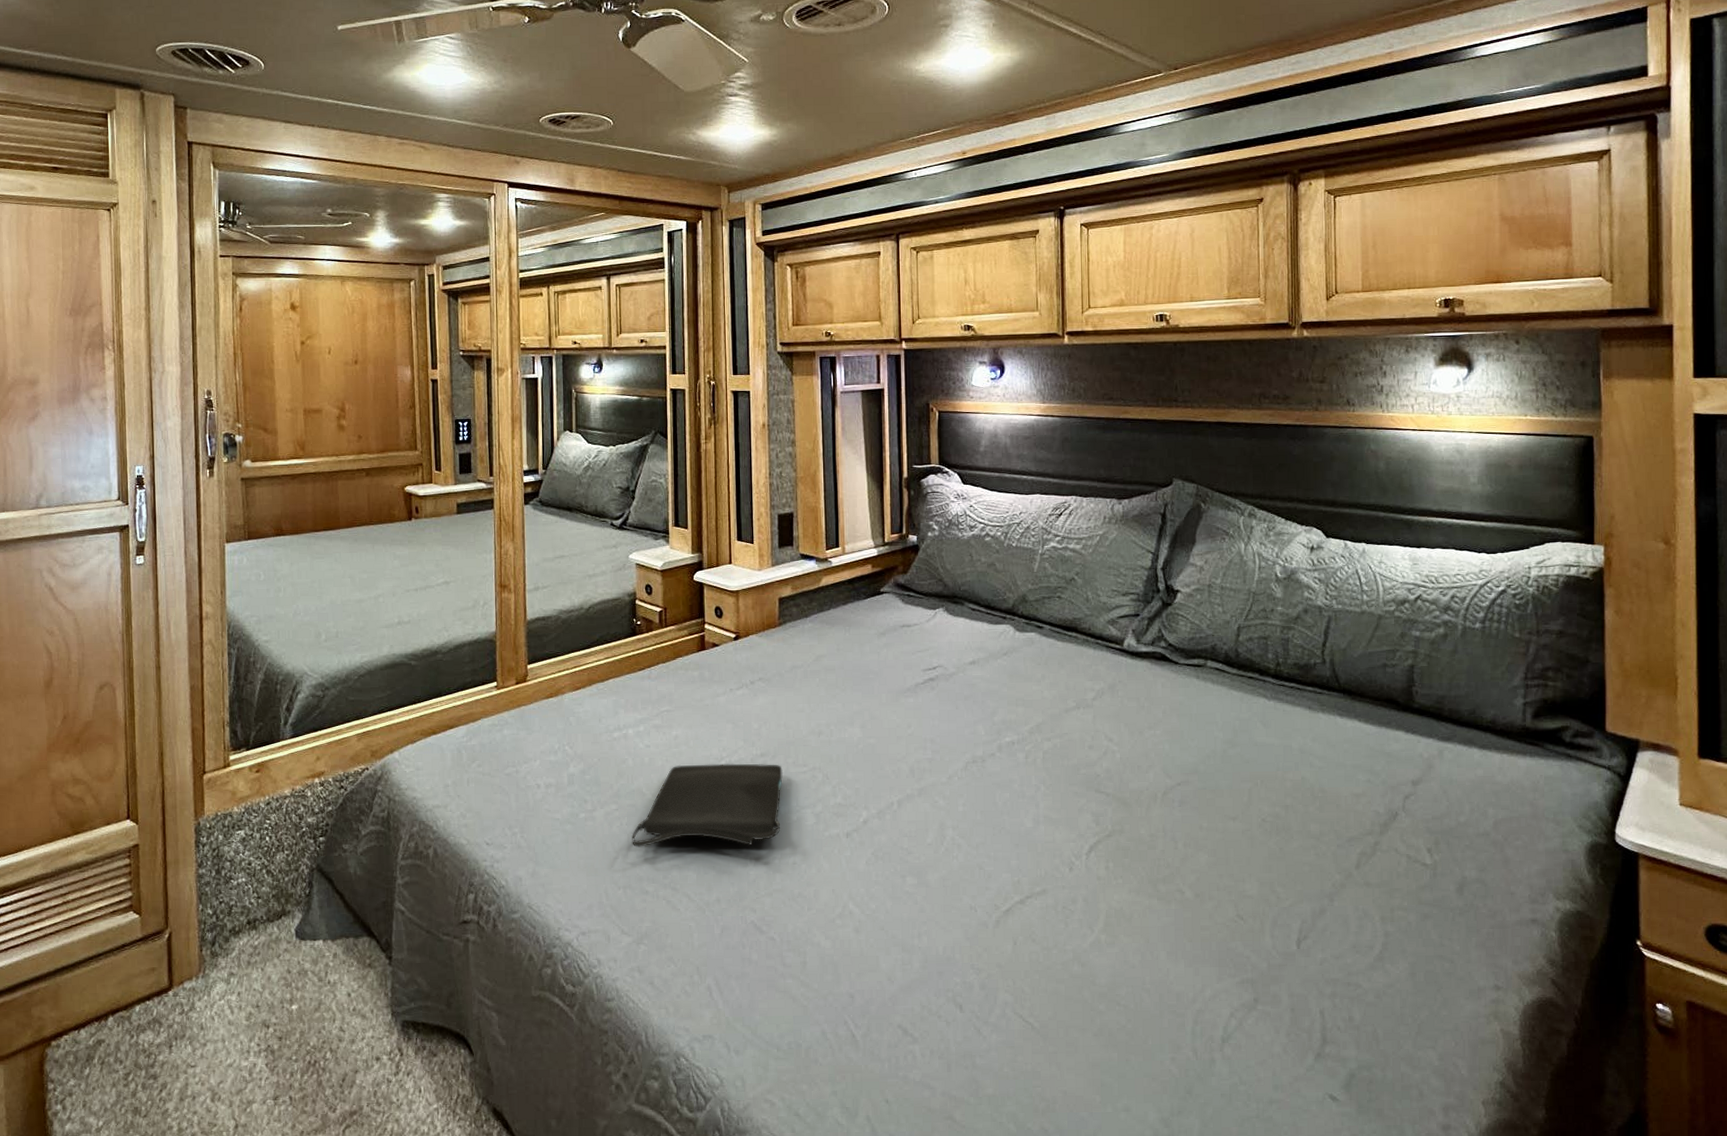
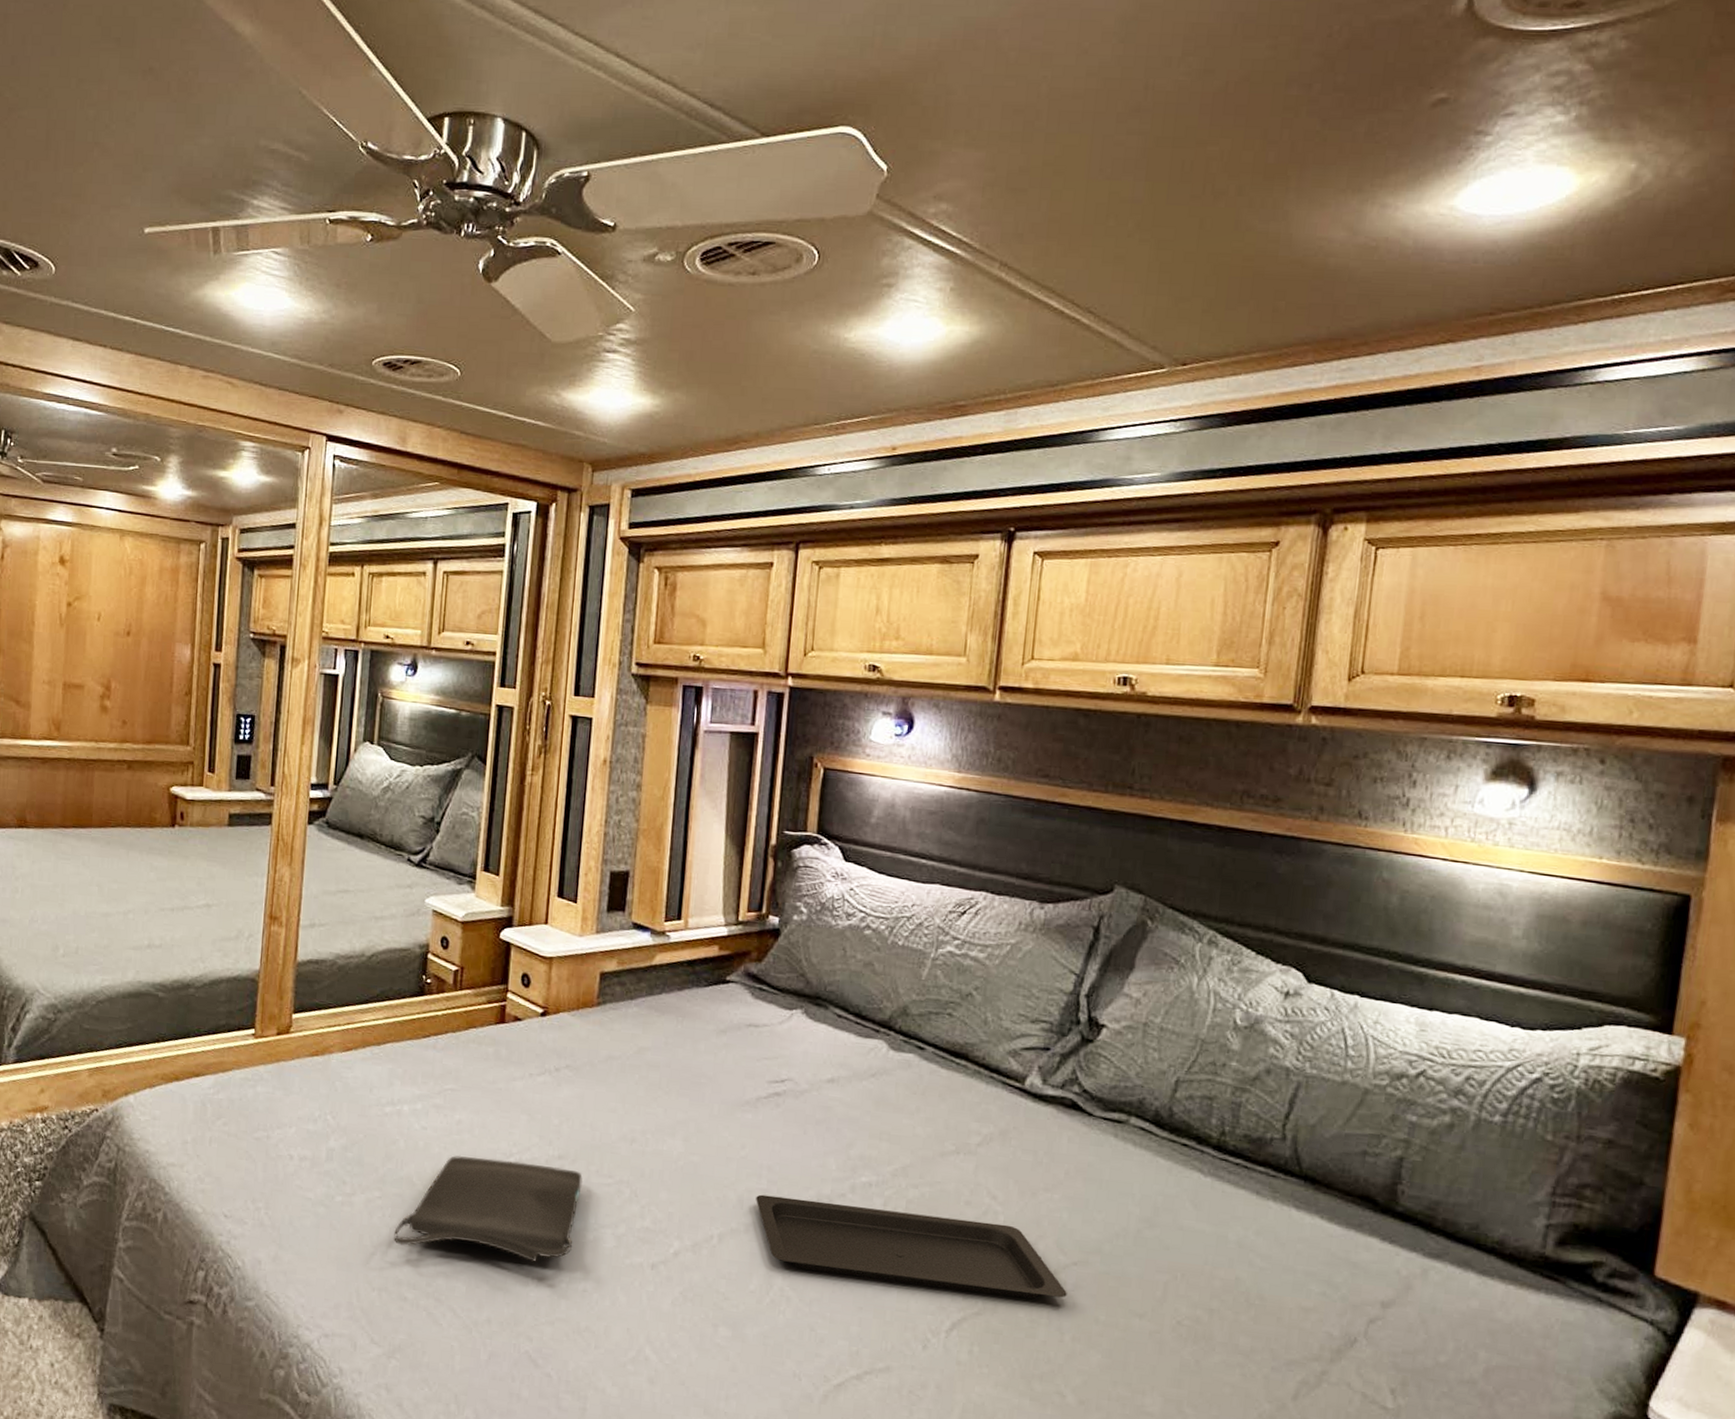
serving tray: none [924,760,1176,820] -> present [756,1194,1067,1300]

